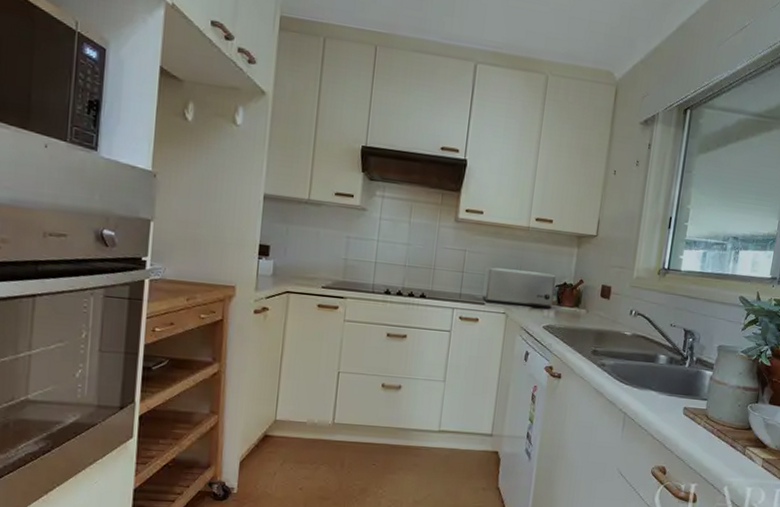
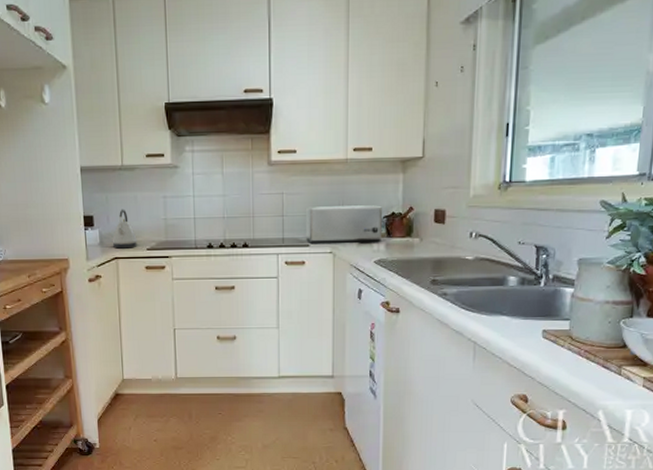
kettle: none [286,243,313,285] -> present [112,209,137,250]

